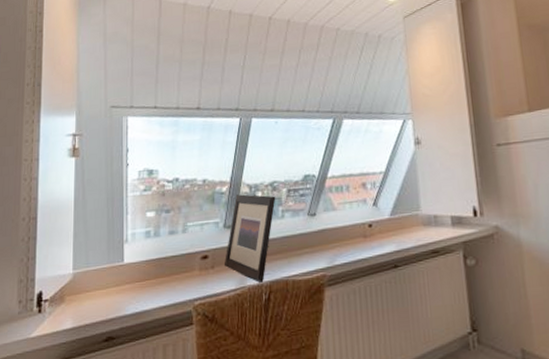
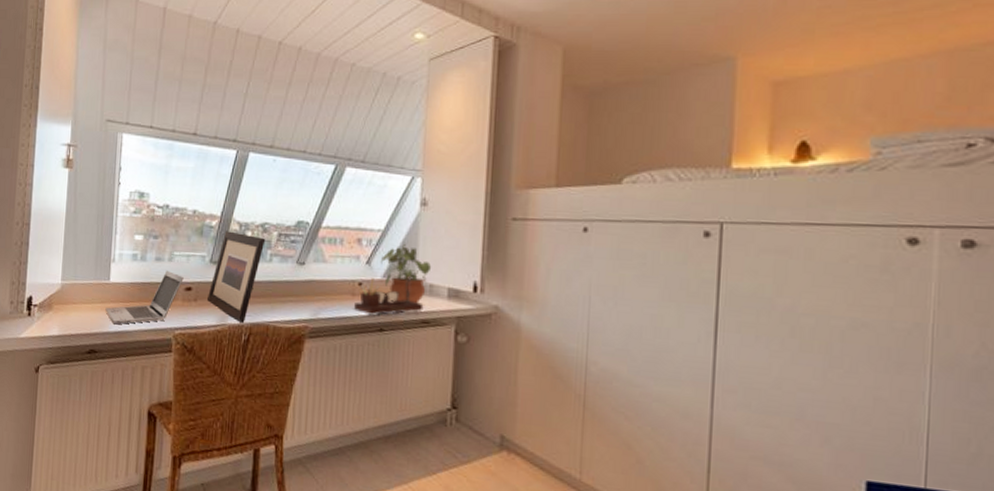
laptop: none [121,243,199,306] -> present [105,271,184,325]
desk organizer: none [367,210,432,254] -> present [354,275,424,316]
potted plant: none [385,181,433,237] -> present [380,243,432,304]

